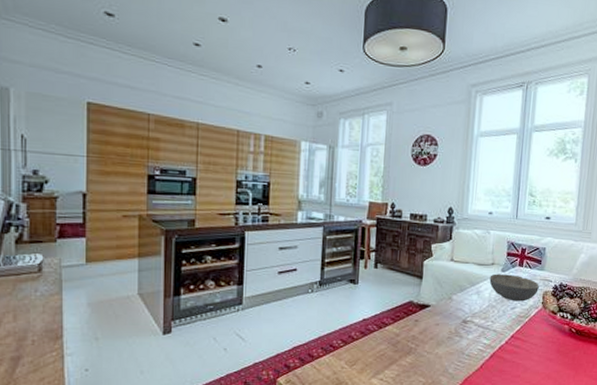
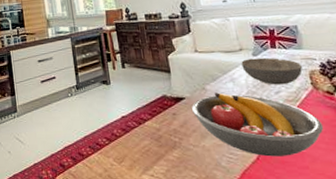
fruit bowl: none [434,303,542,366] -> present [192,92,324,157]

